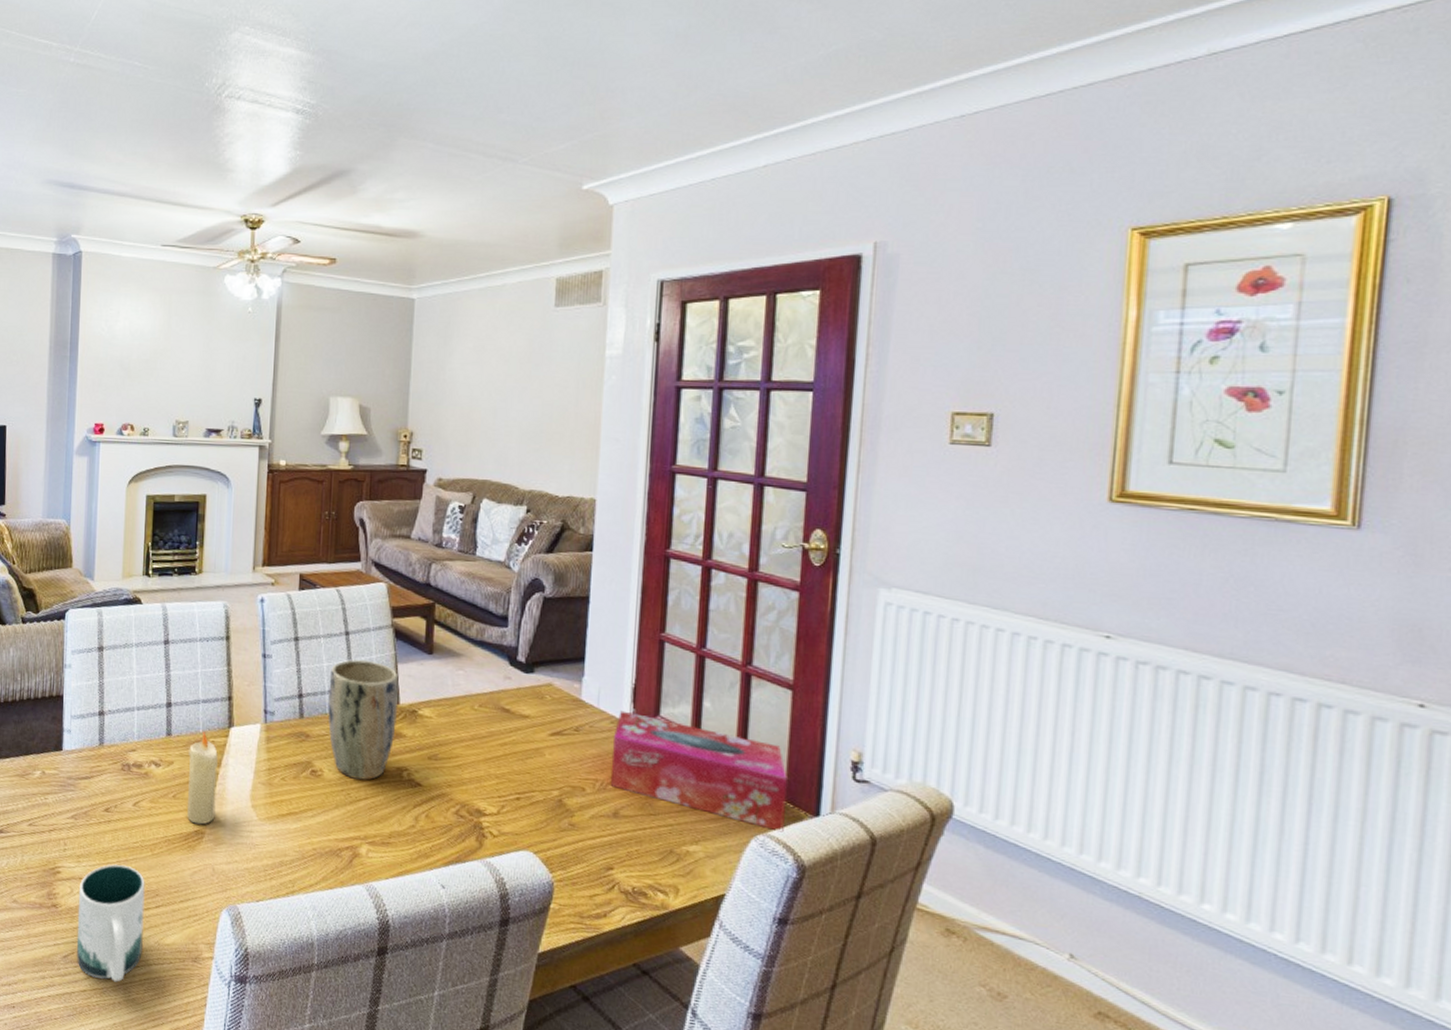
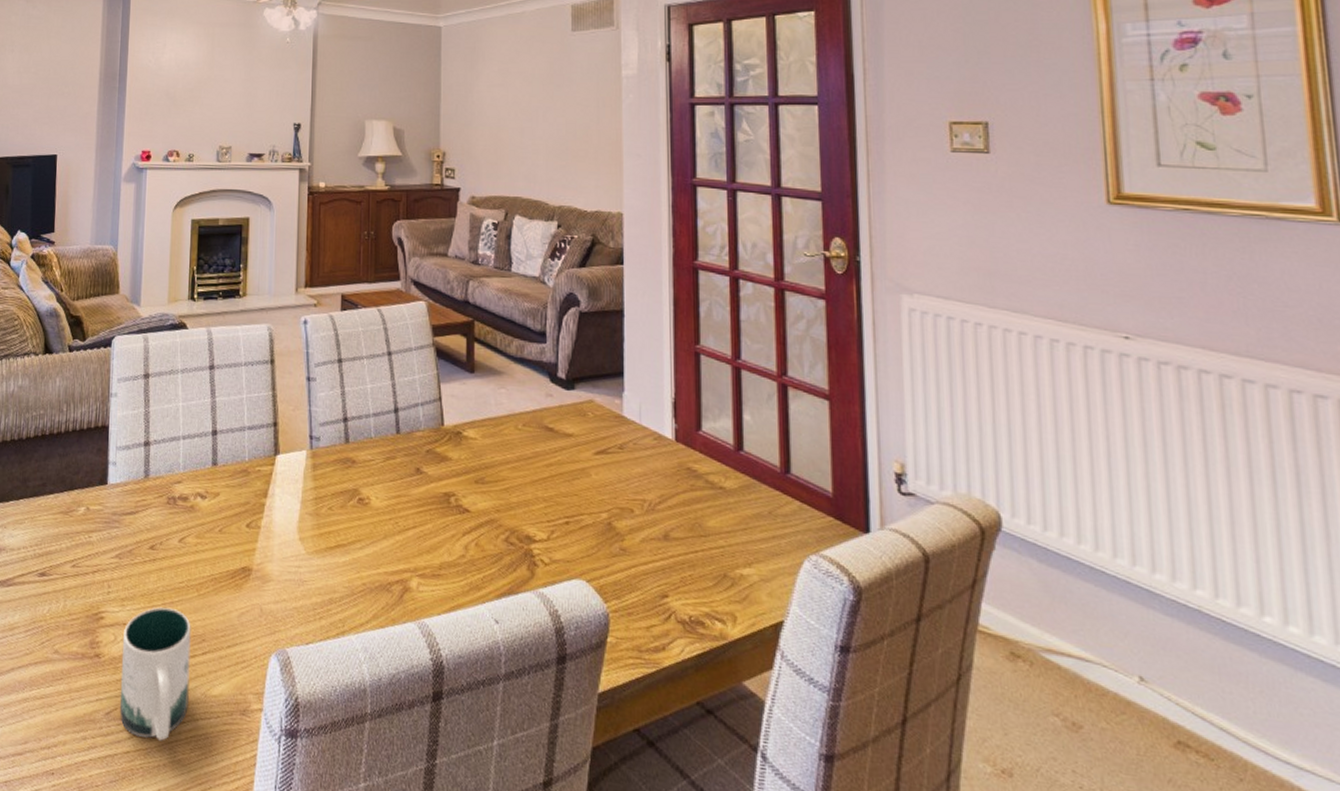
candle: present [186,731,218,825] -> none [233,460,264,561]
plant pot: present [328,659,399,781] -> none [373,380,442,508]
tissue box: present [610,710,787,833] -> none [657,426,836,552]

